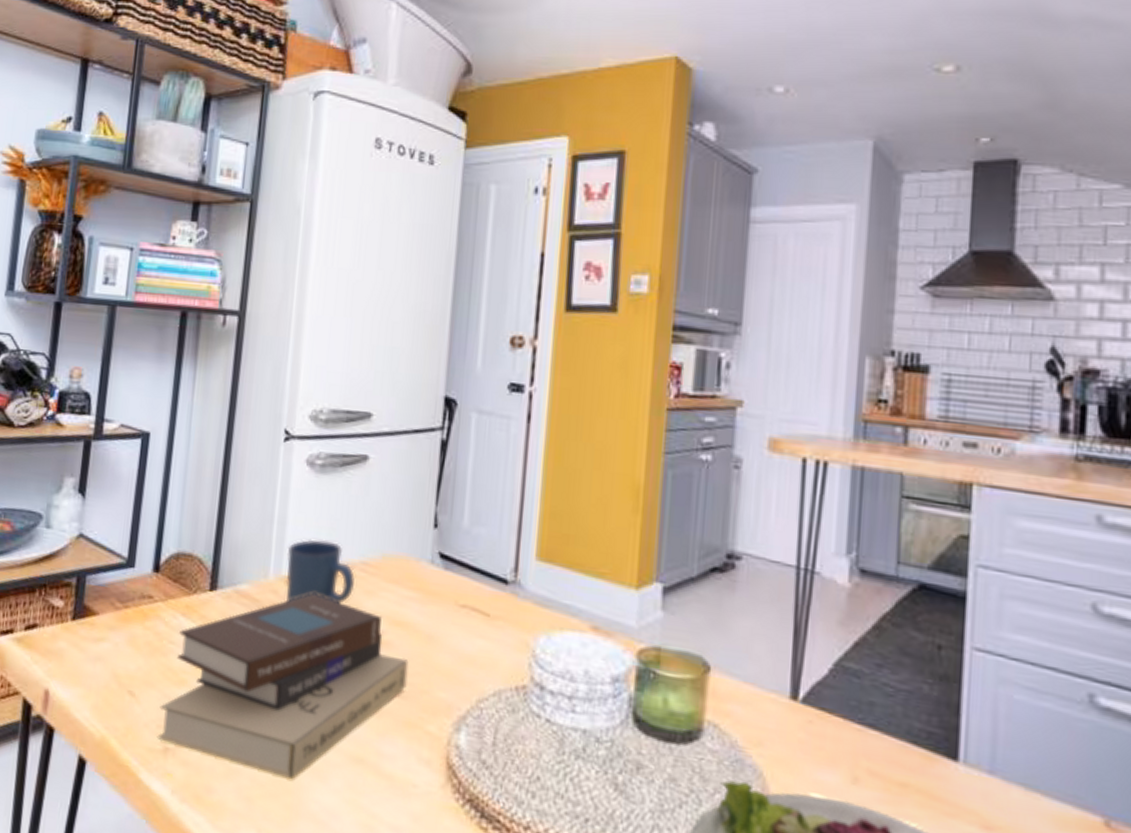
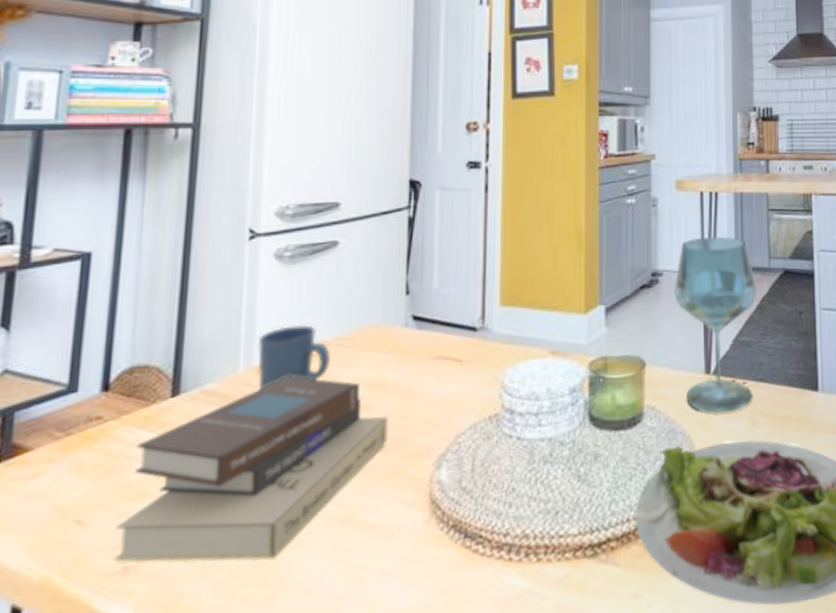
wine glass: none [755,518,877,758] -> present [674,236,758,414]

